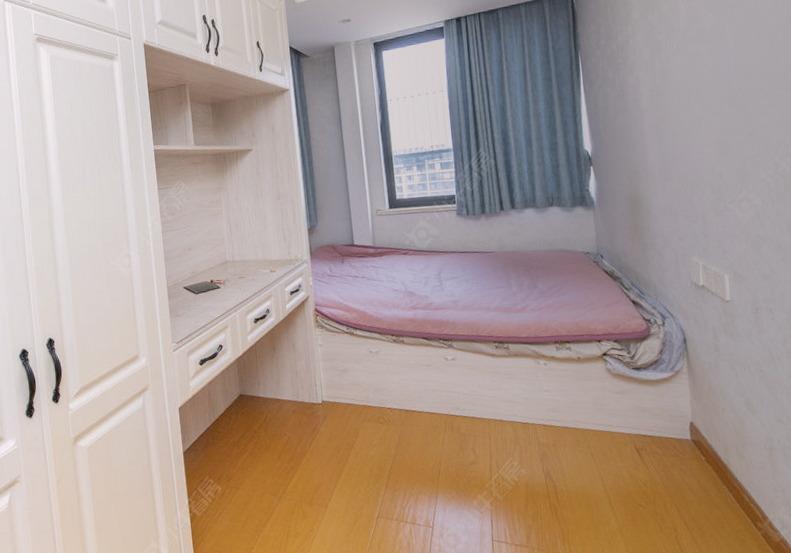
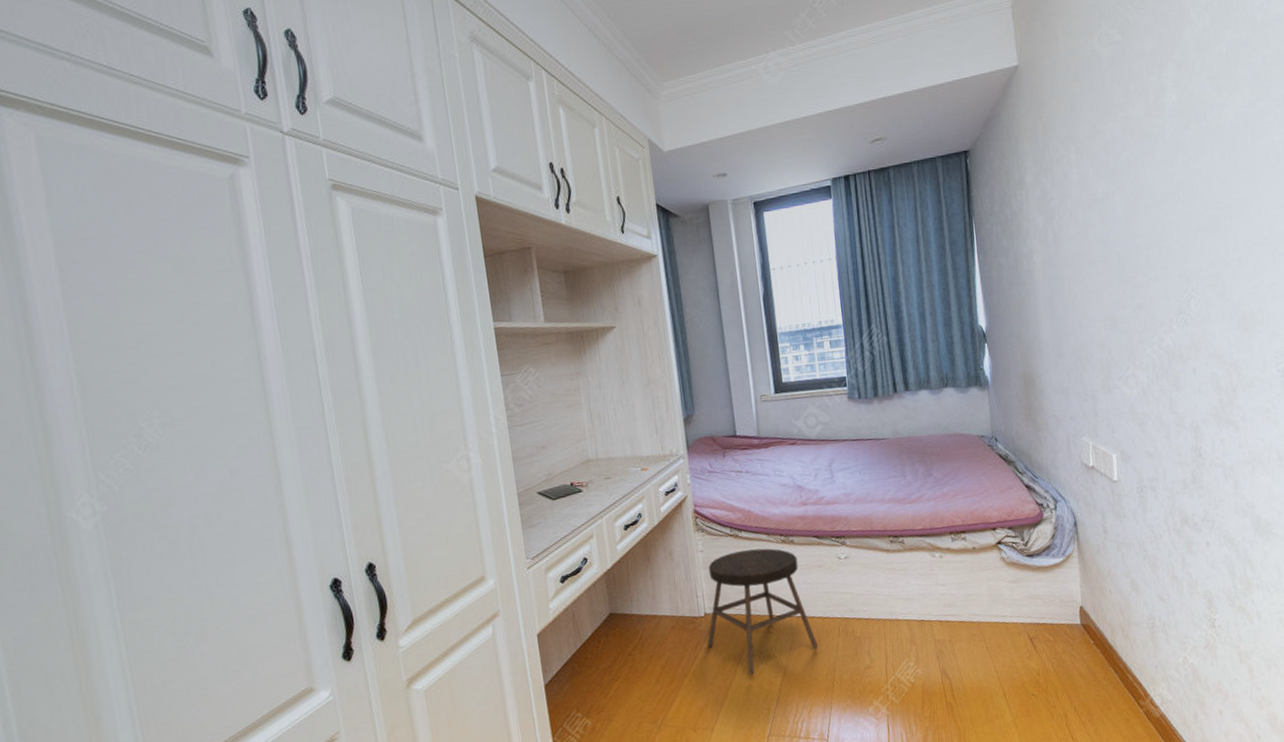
stool: none [324,346,426,460] -> present [707,548,819,675]

